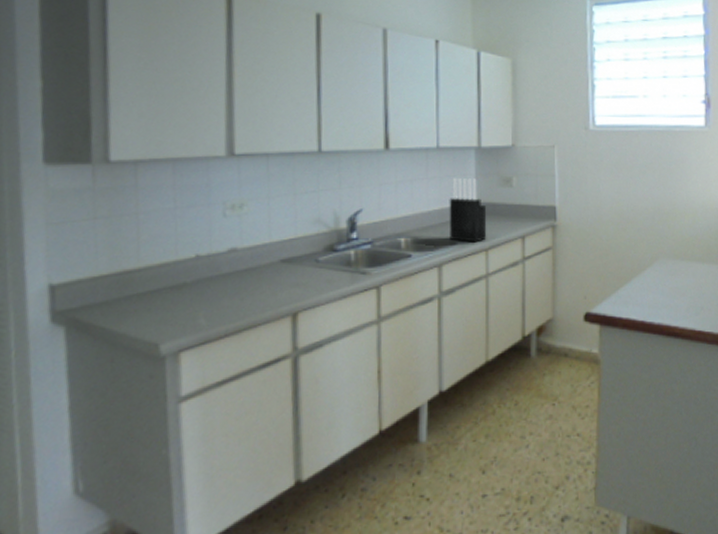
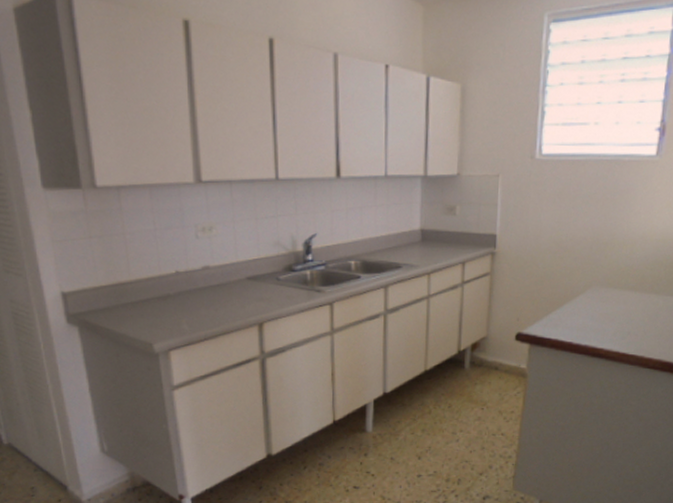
knife block: present [449,178,487,243] -> none [395,206,430,267]

